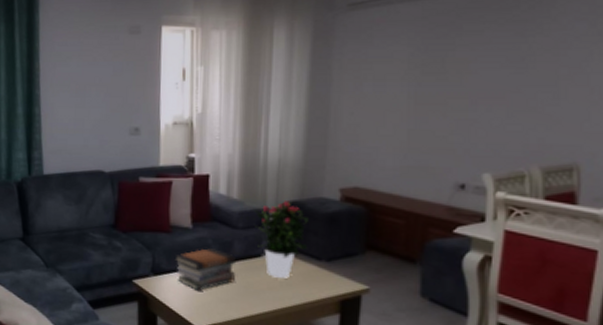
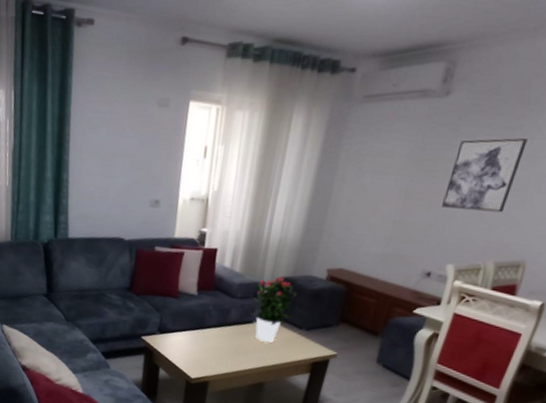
book stack: present [174,248,235,290] -> none [179,313,231,348]
wall art: none [461,31,544,111] -> present [442,138,528,213]

